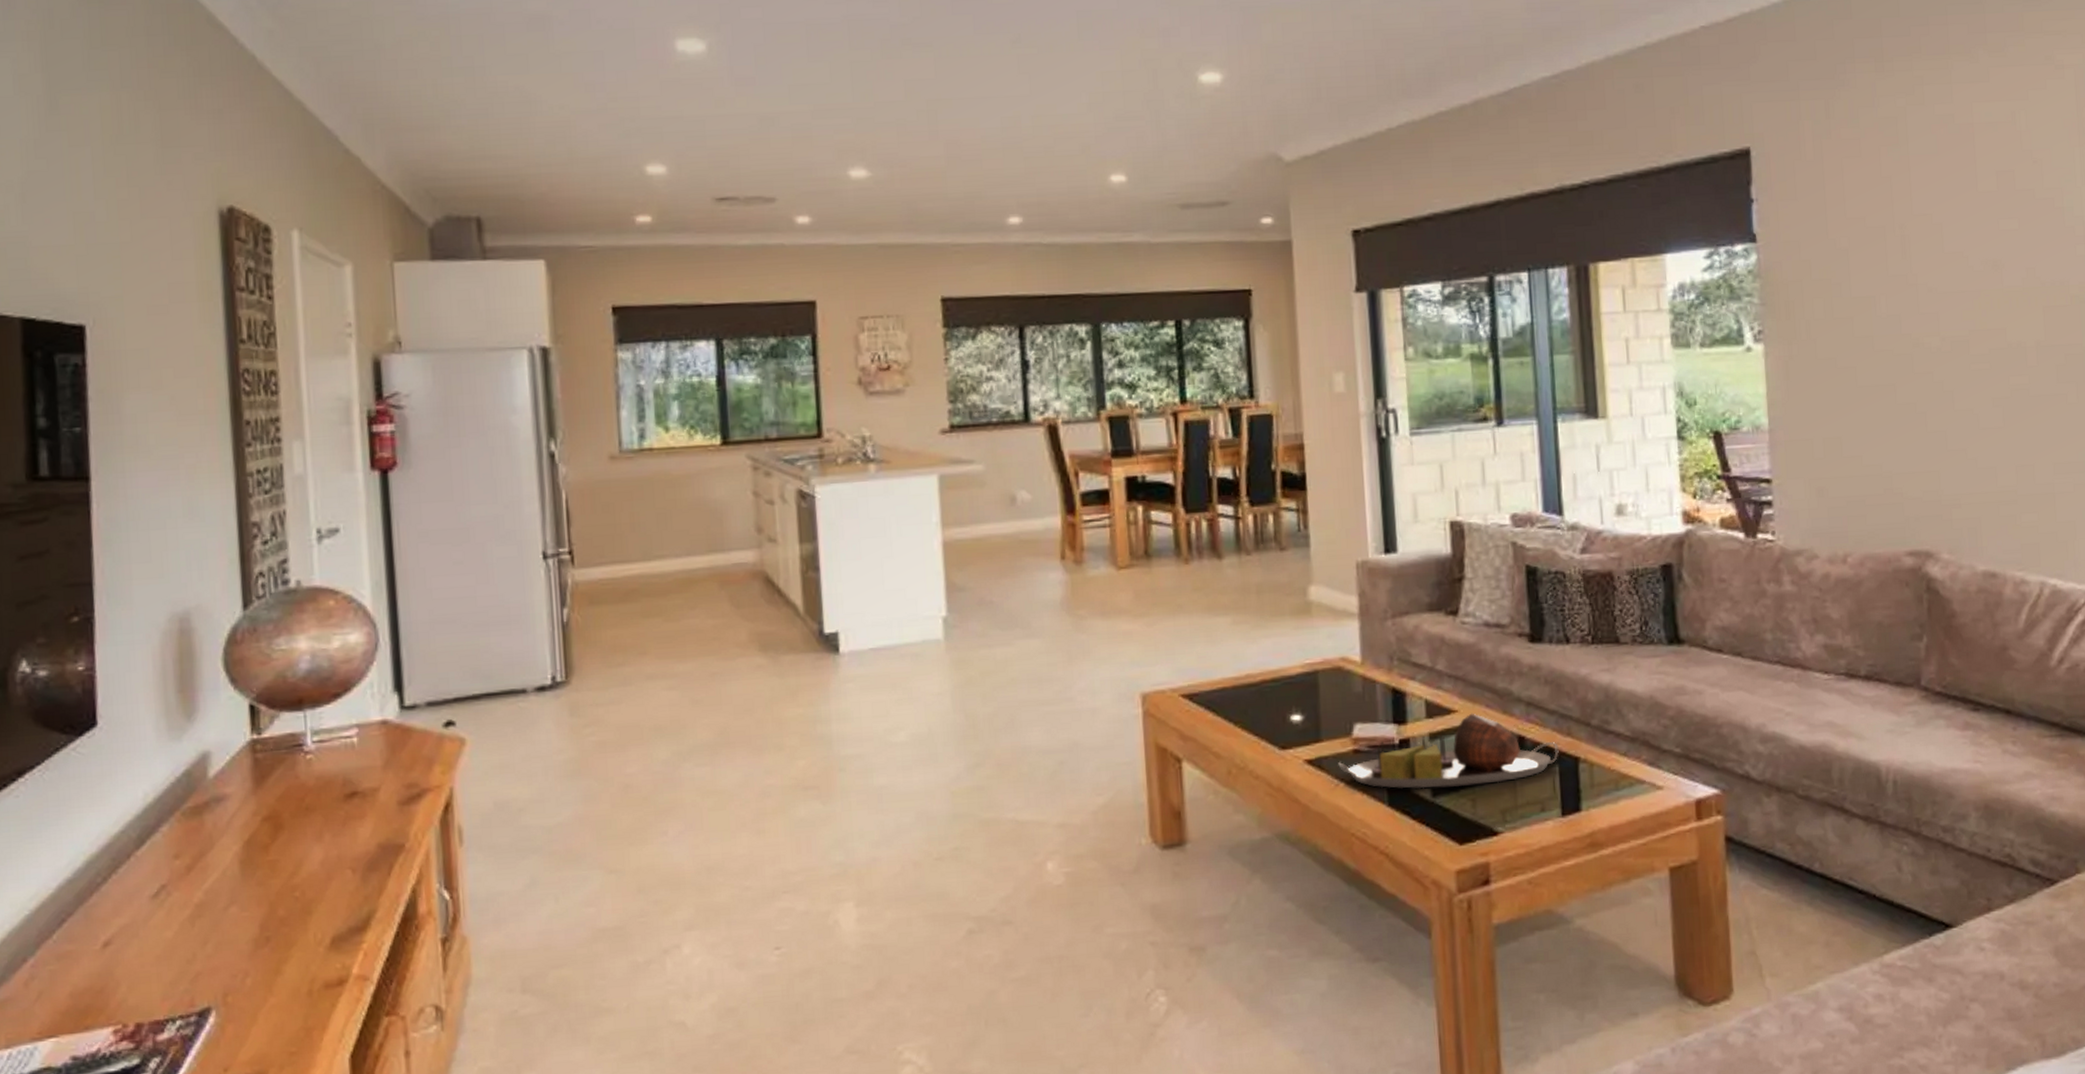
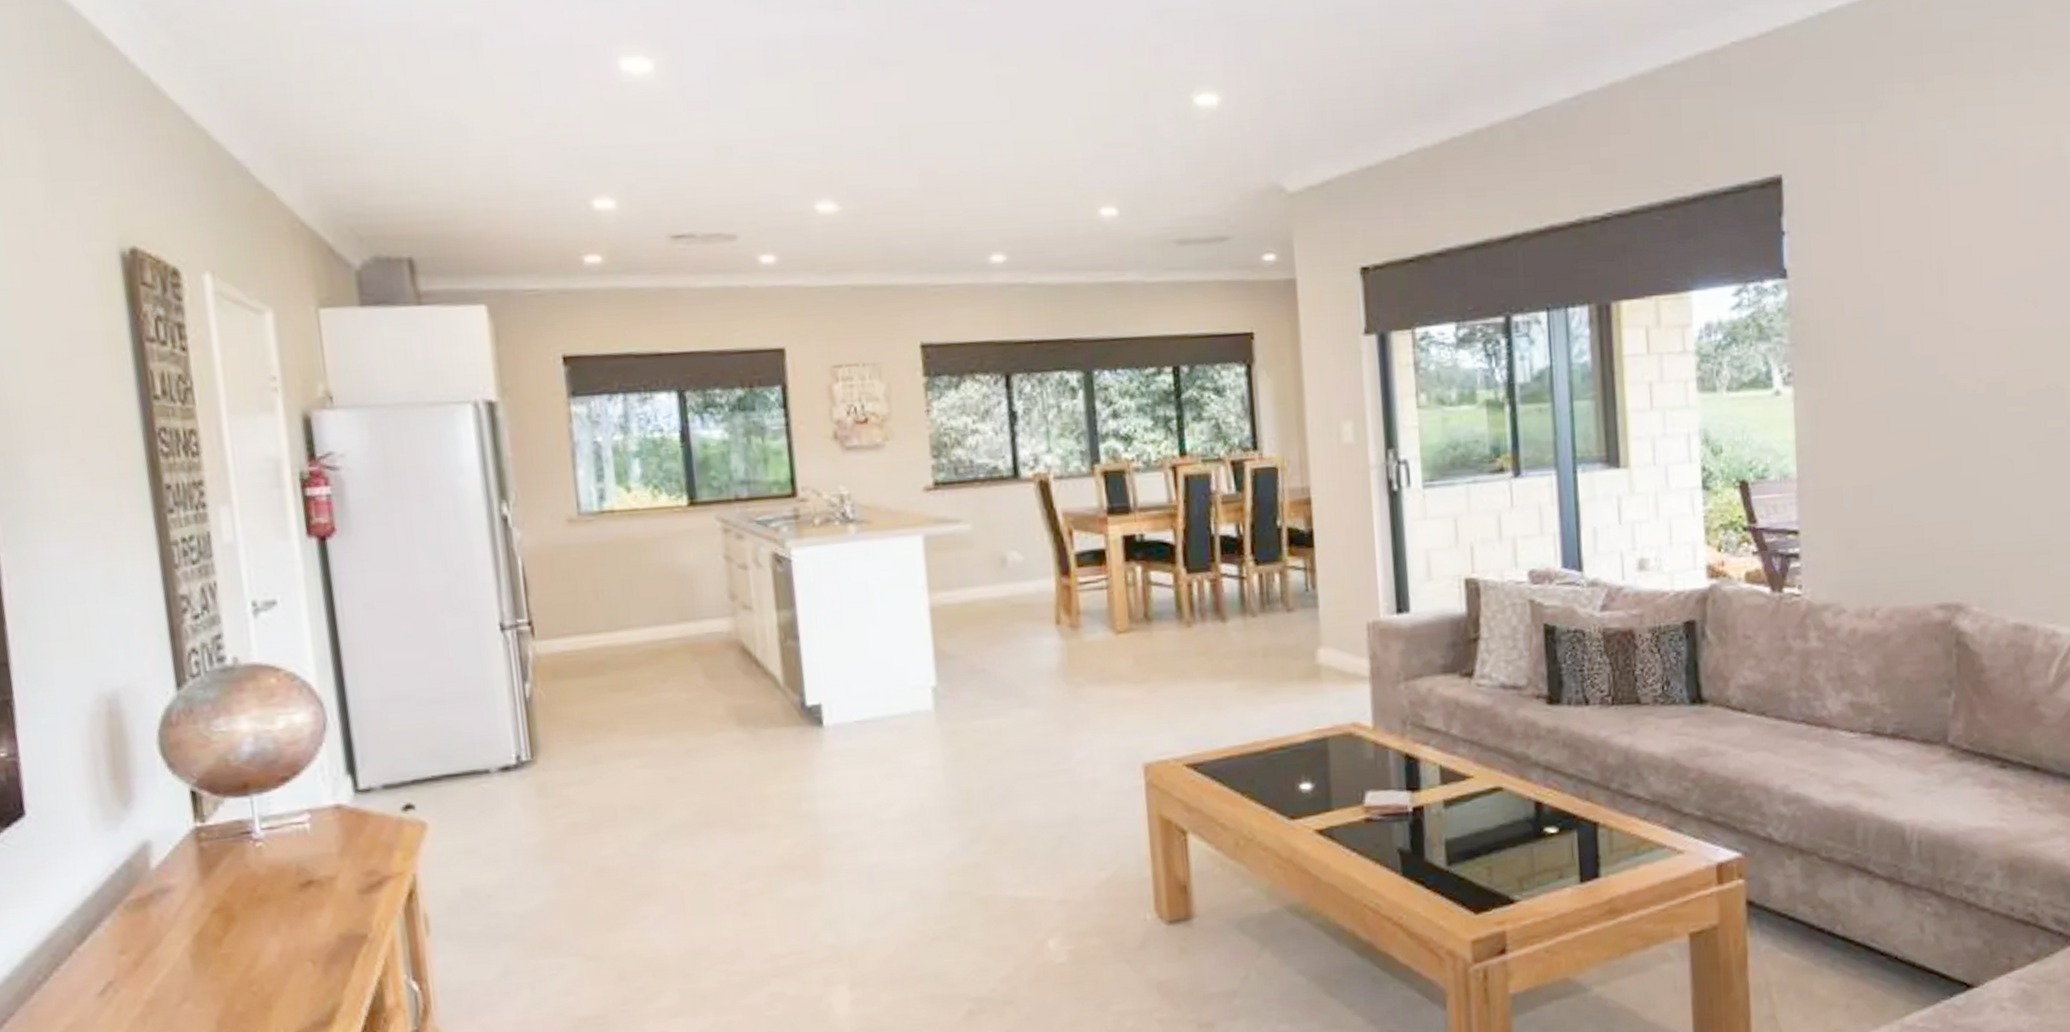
serving tray: present [1338,713,1559,789] -> none [1349,778,1578,858]

